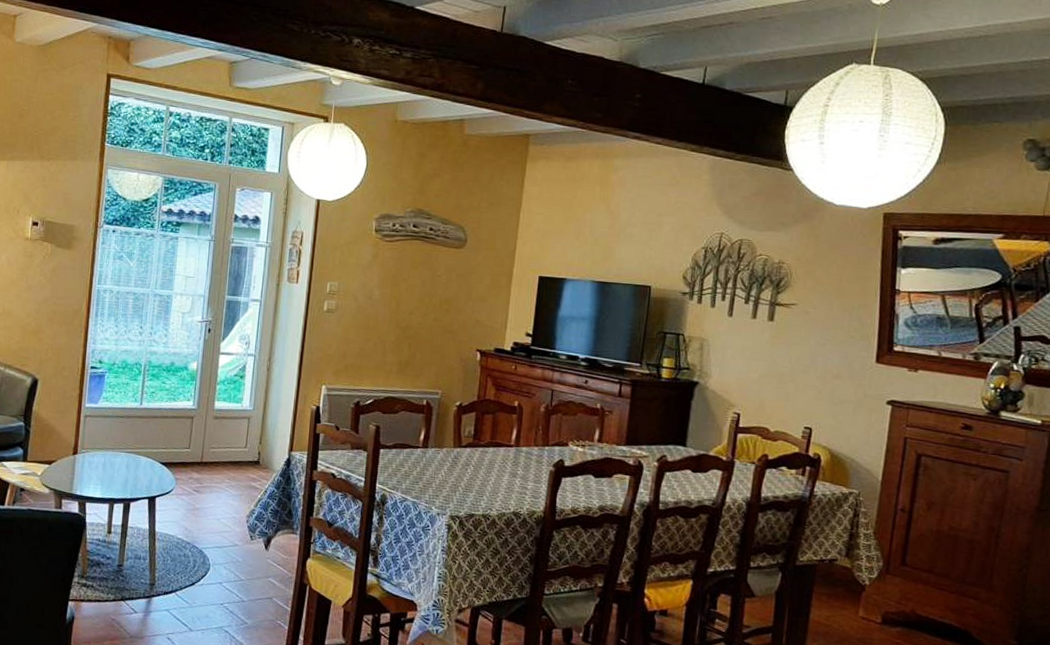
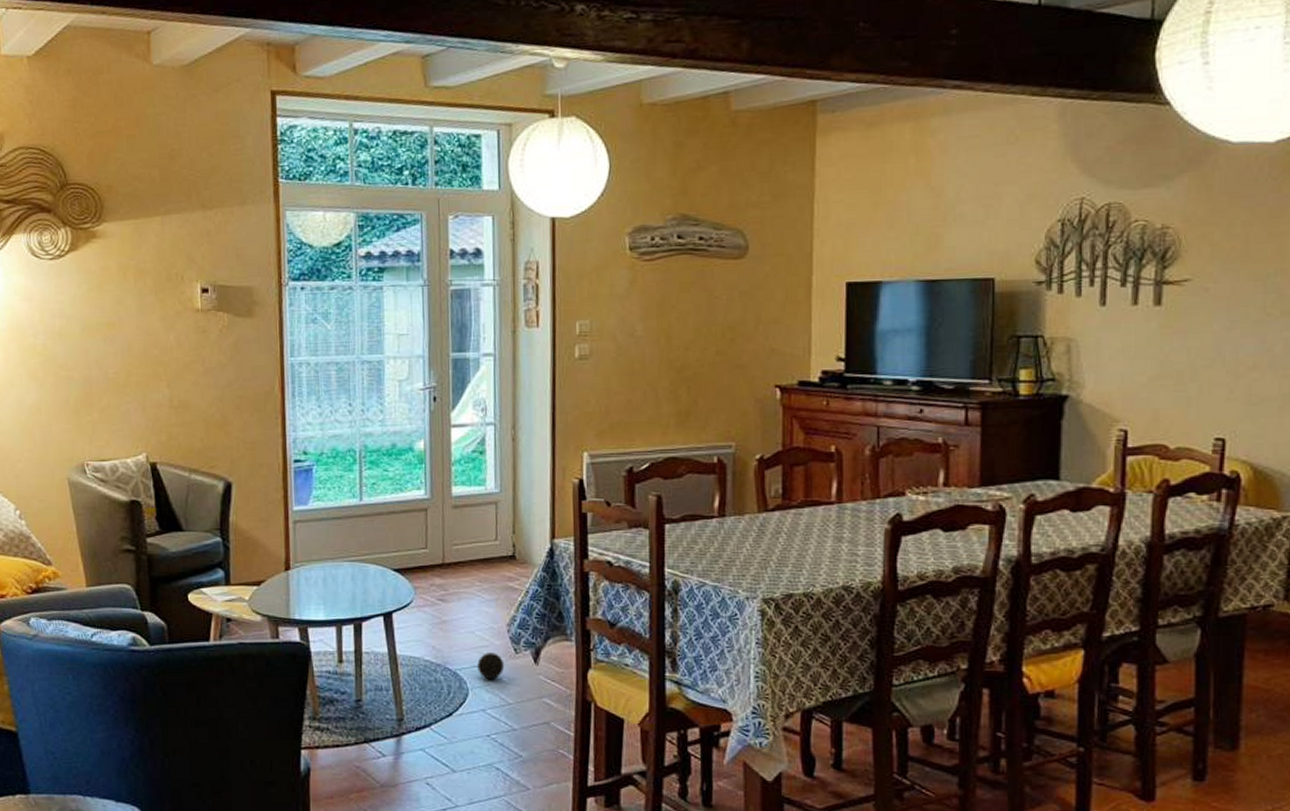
decorative ball: none [219,537,241,559] -> present [477,653,505,680]

